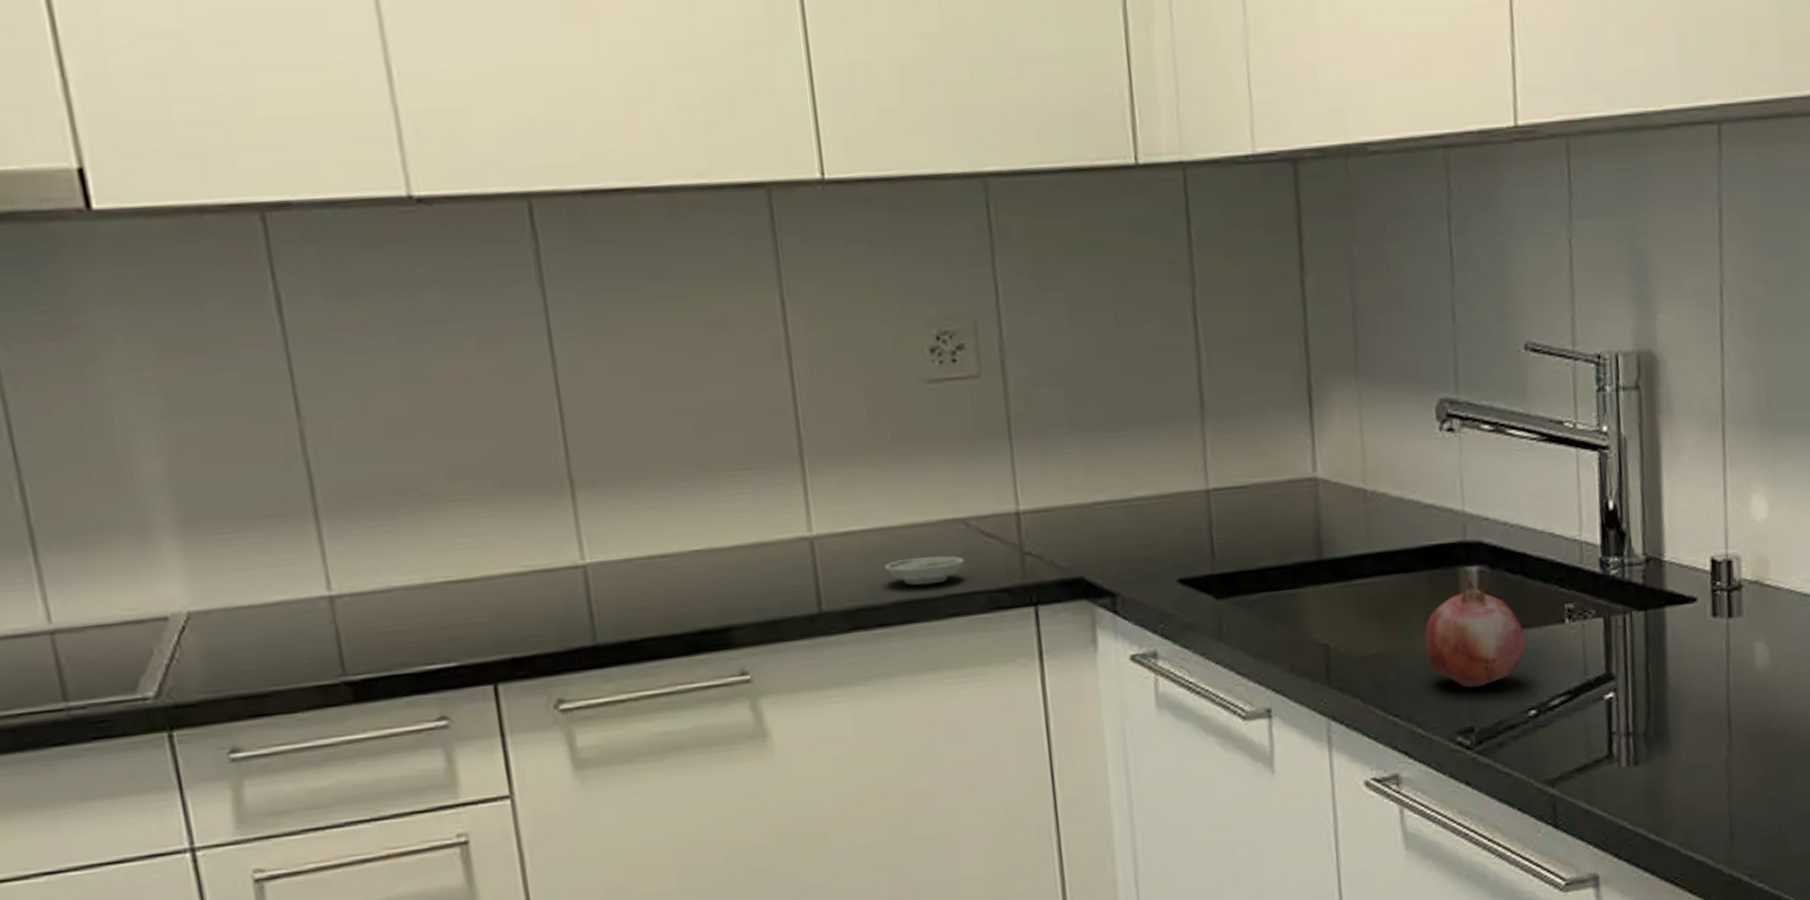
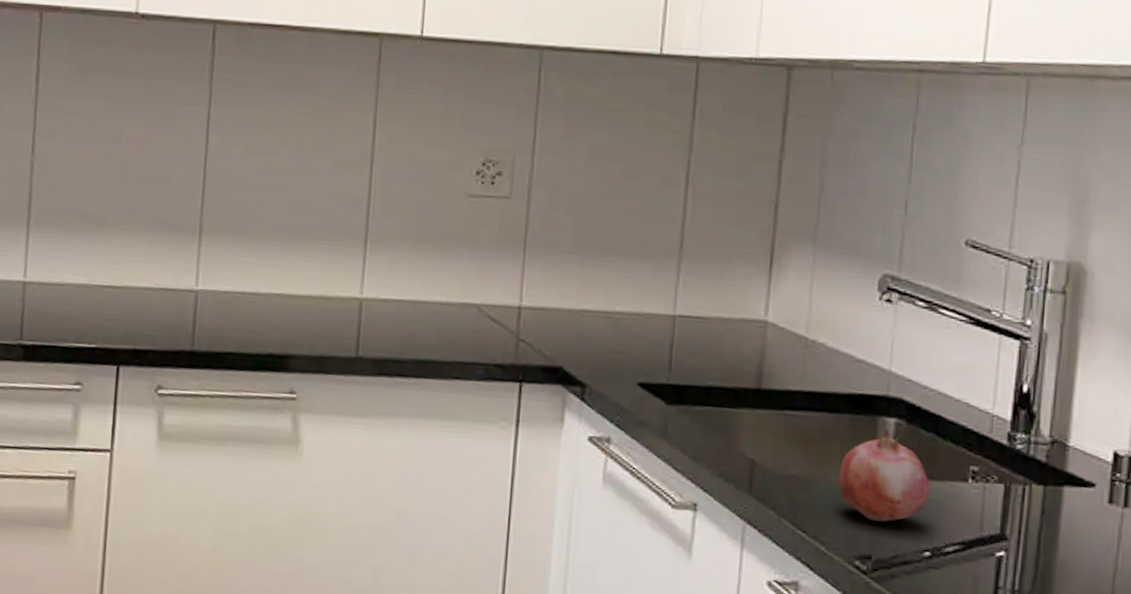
saucer: present [884,555,965,585] -> none [410,327,473,351]

